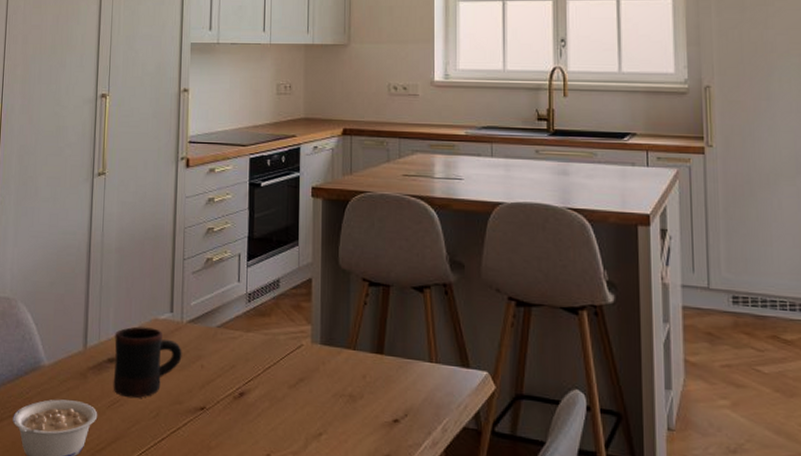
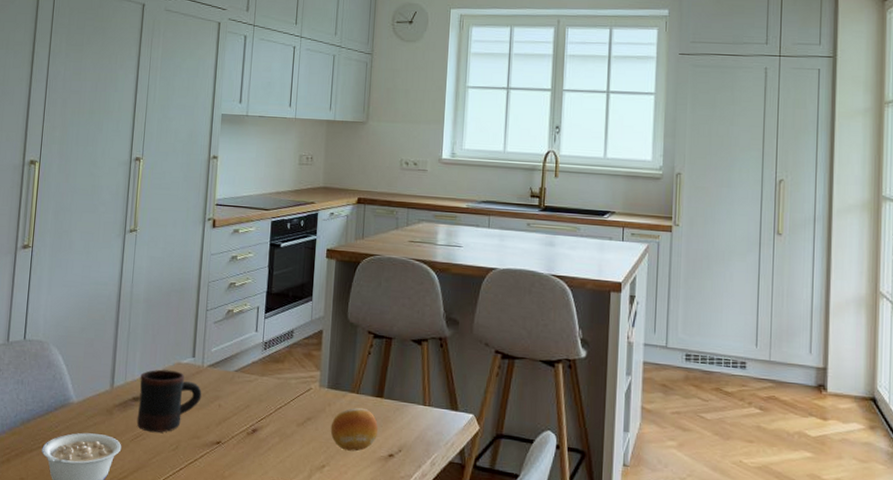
fruit: none [326,365,380,417] -> present [330,407,379,452]

